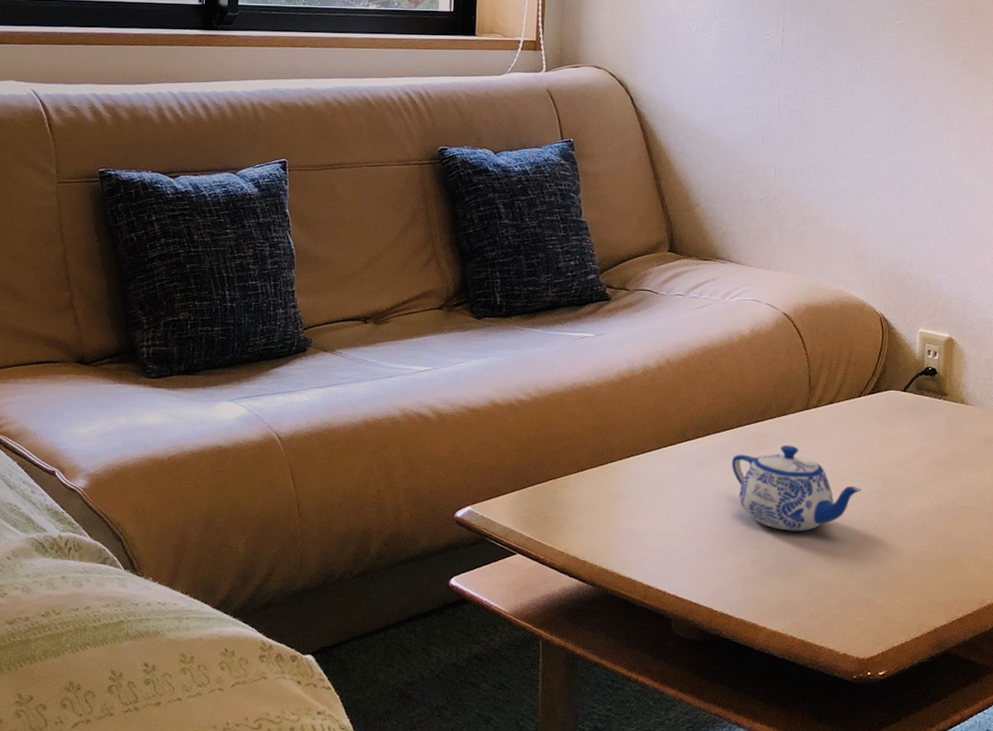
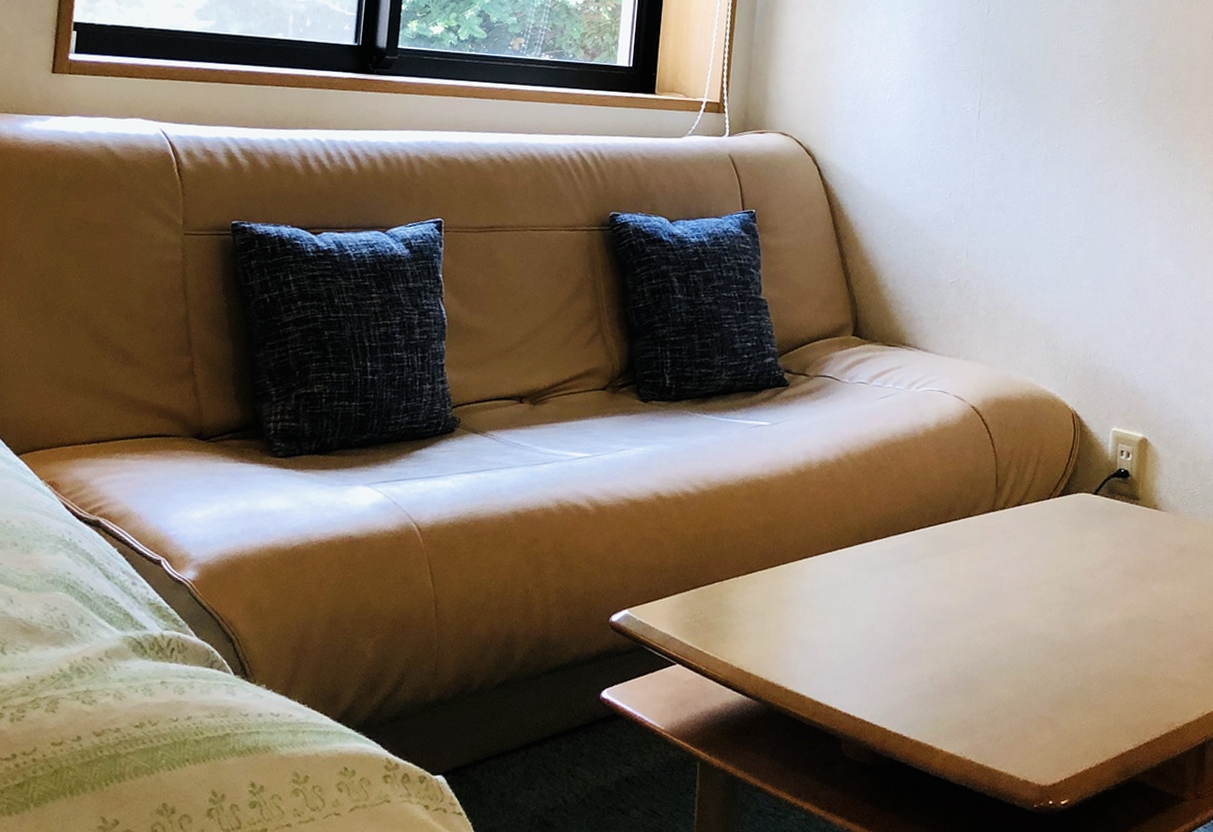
teapot: present [731,445,862,531] -> none [911,549,1048,645]

